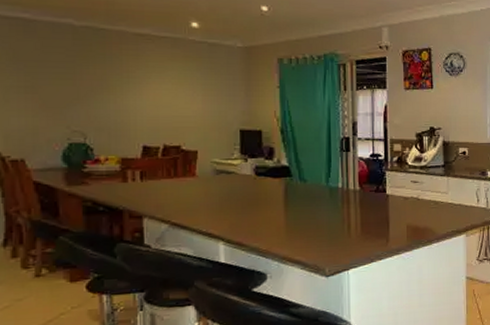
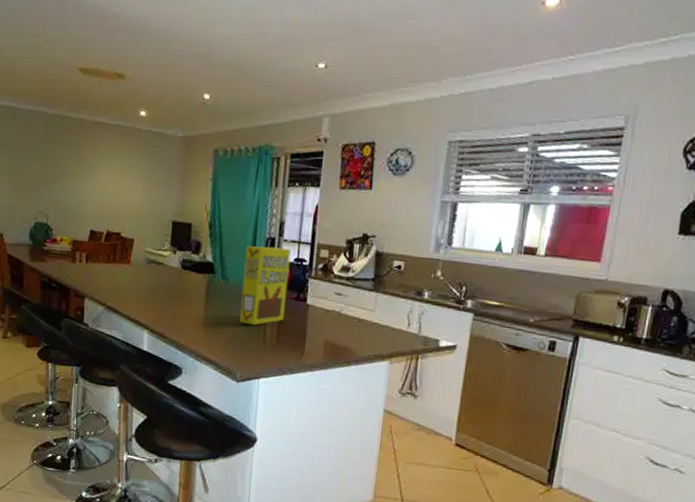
cereal box: none [321,145,367,221] -> present [240,246,291,326]

